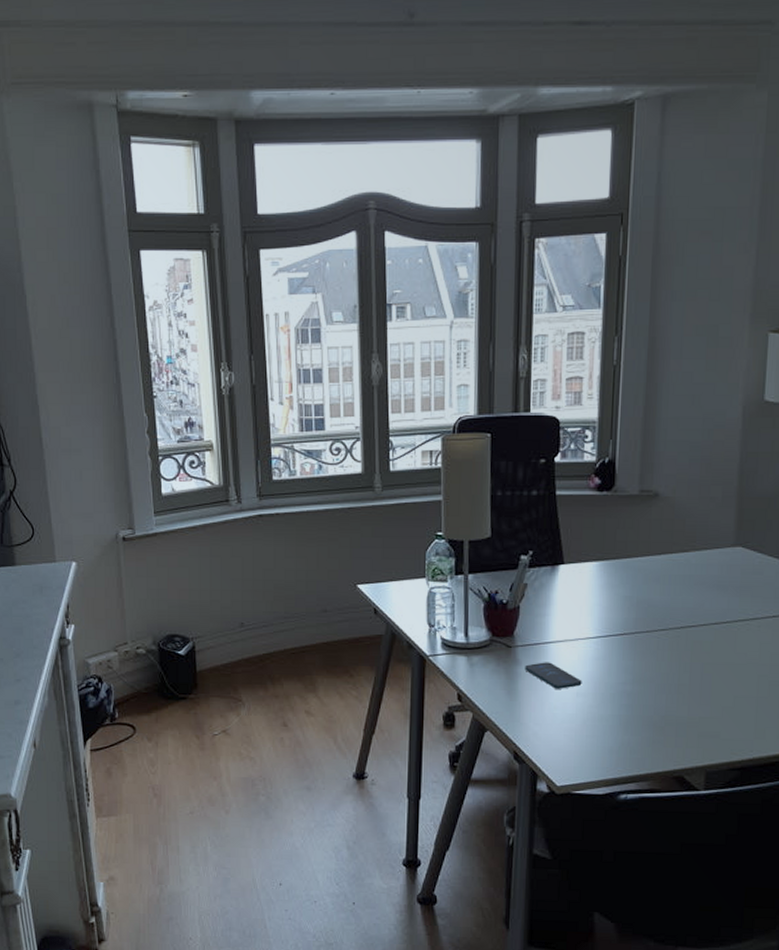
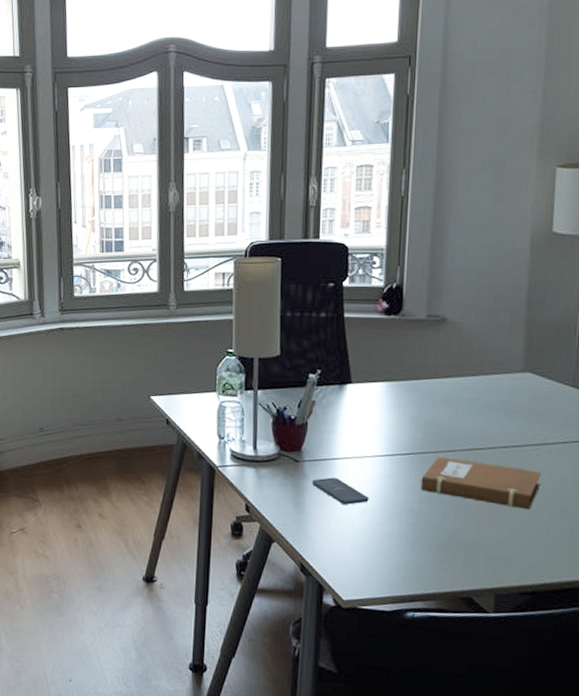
notebook: none [632,636,751,685] -> present [419,456,541,509]

